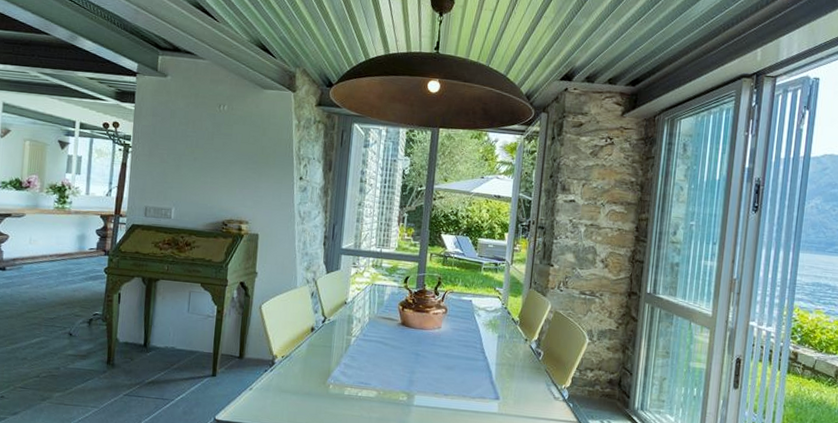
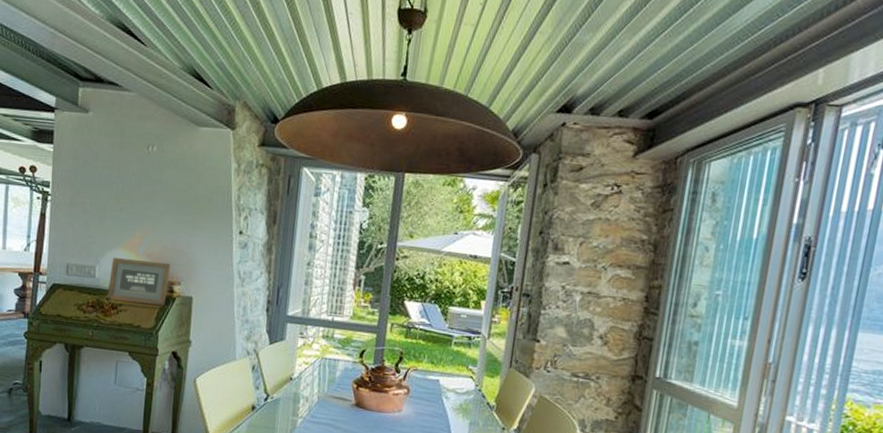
picture frame: none [181,201,239,243] -> present [106,258,171,307]

